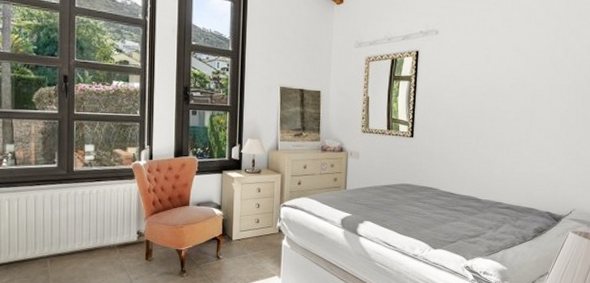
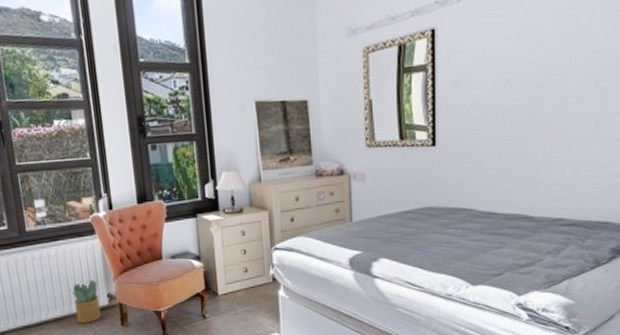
potted plant: none [105,218,130,256] -> present [70,280,102,324]

